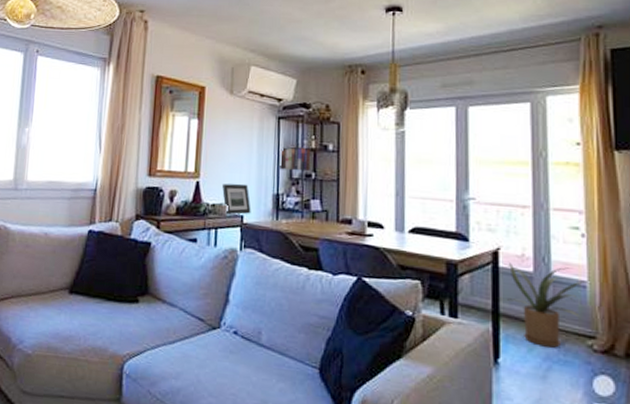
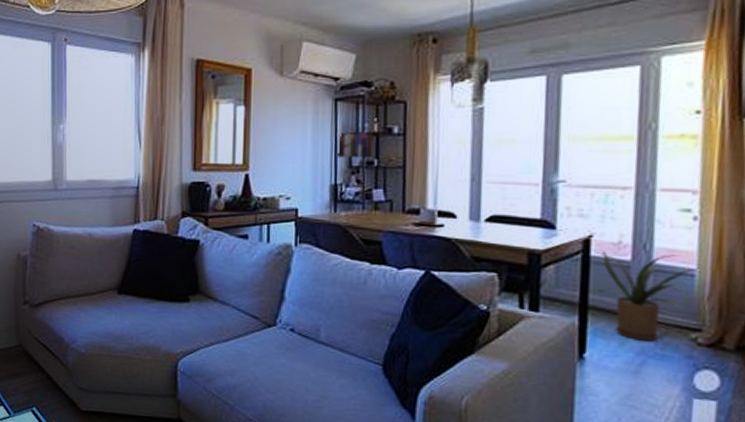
picture frame: present [222,183,251,215] -> none [274,175,307,209]

